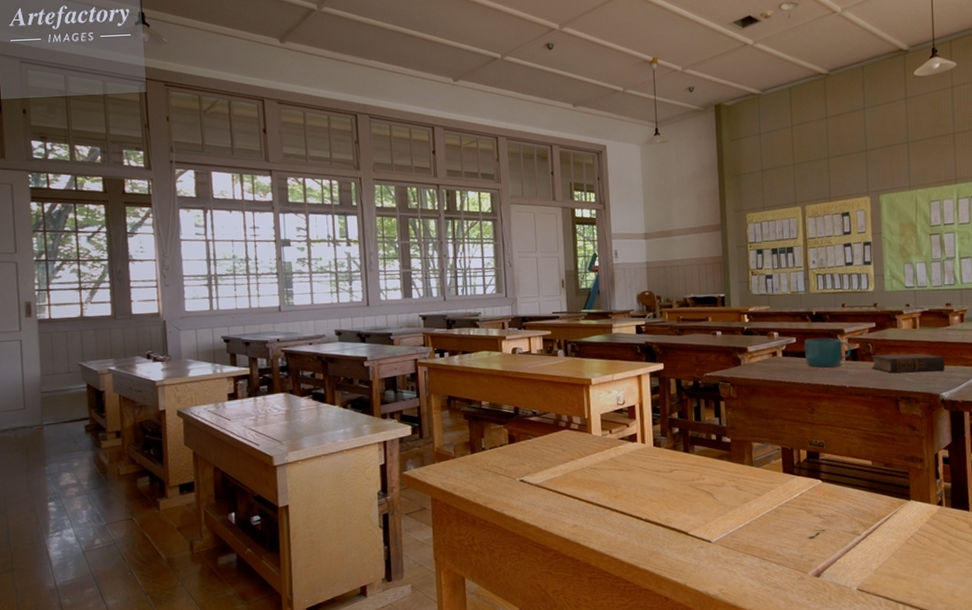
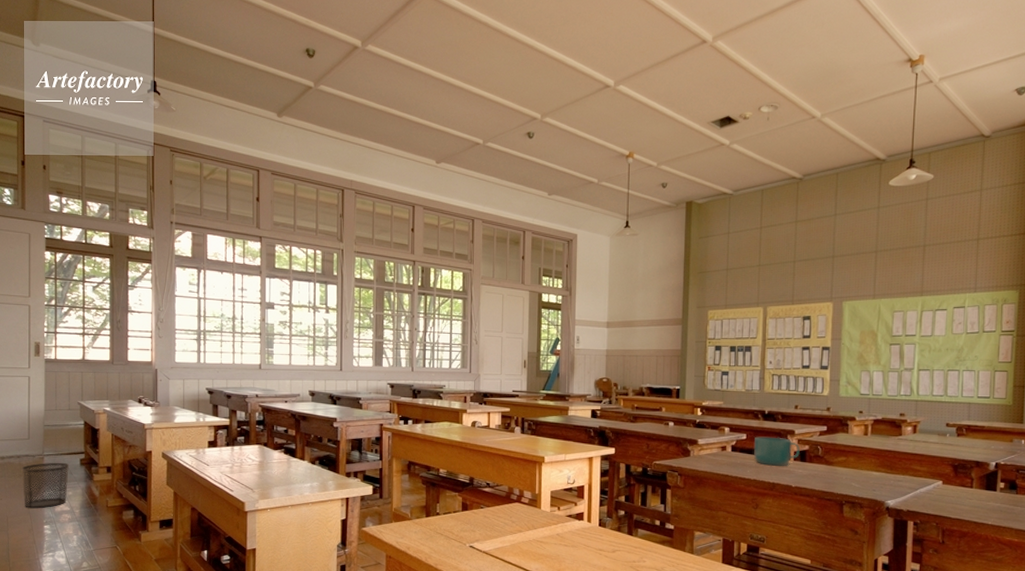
waste bin: none [18,431,73,485] -> present [21,462,69,509]
book: present [871,353,946,374] -> none [818,458,894,480]

